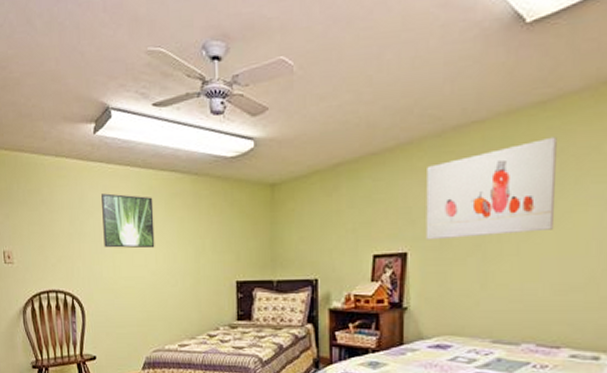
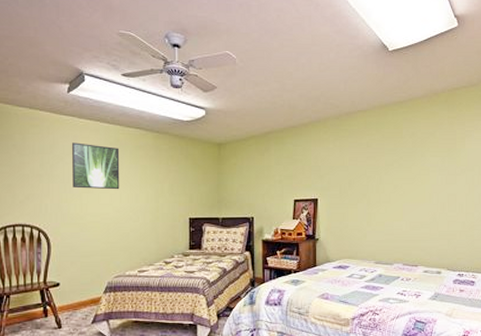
wall art: present [425,136,557,240] -> none [330,125,411,190]

